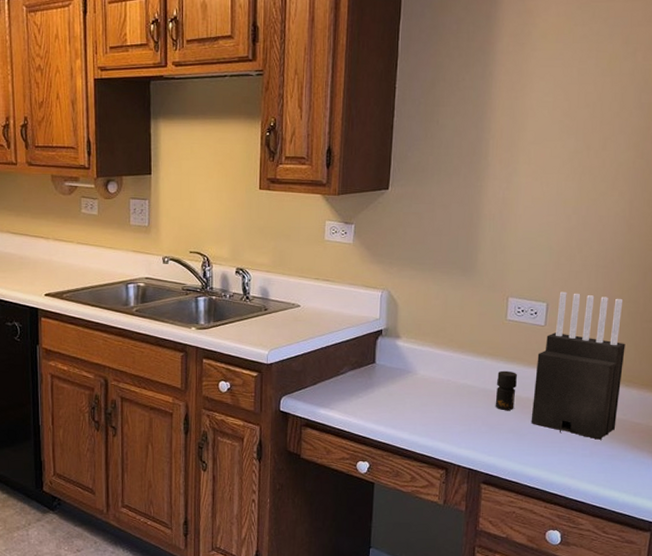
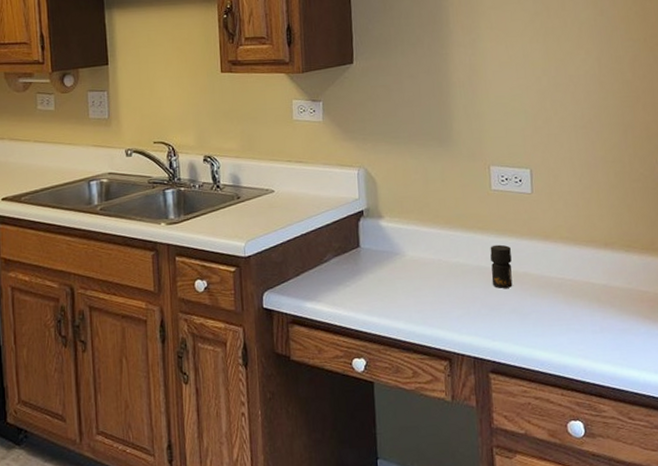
knife block: present [531,291,626,440] -> none [529,155,623,313]

